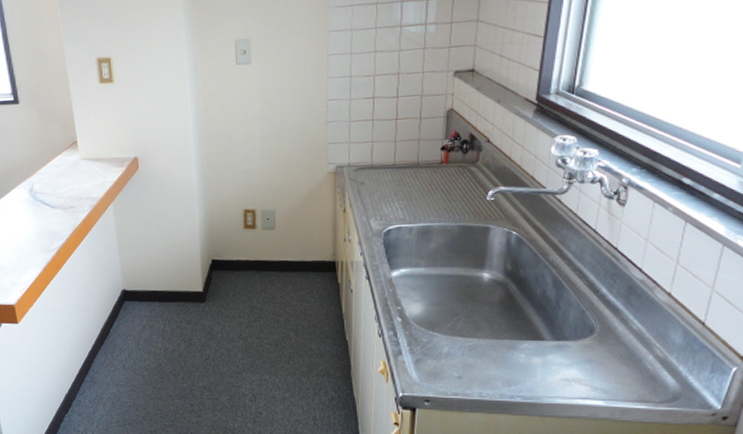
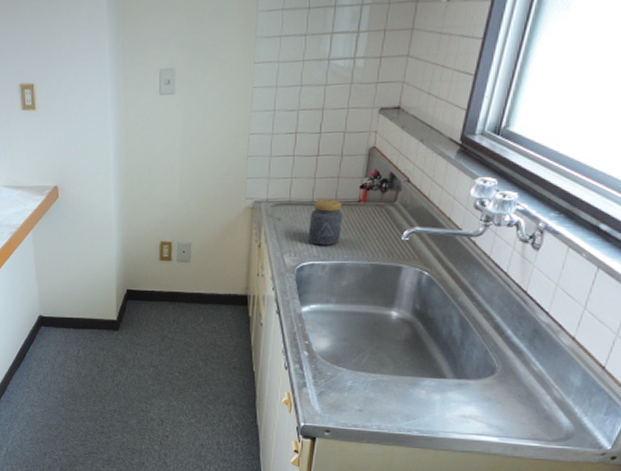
jar: none [393,161,427,209] -> present [308,199,344,246]

